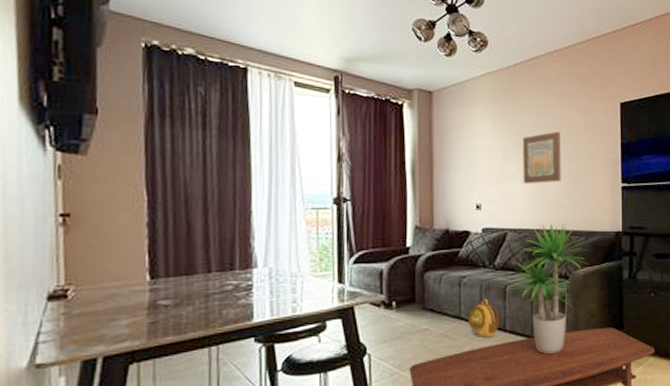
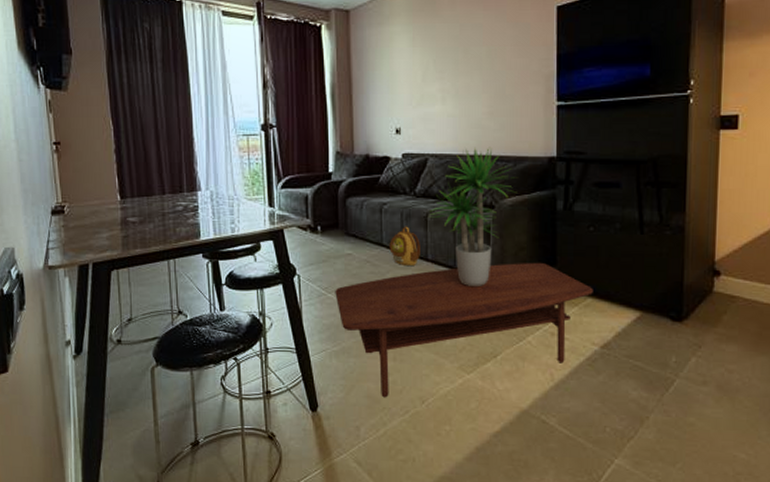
wall art: present [522,131,561,184] -> none [443,45,487,106]

